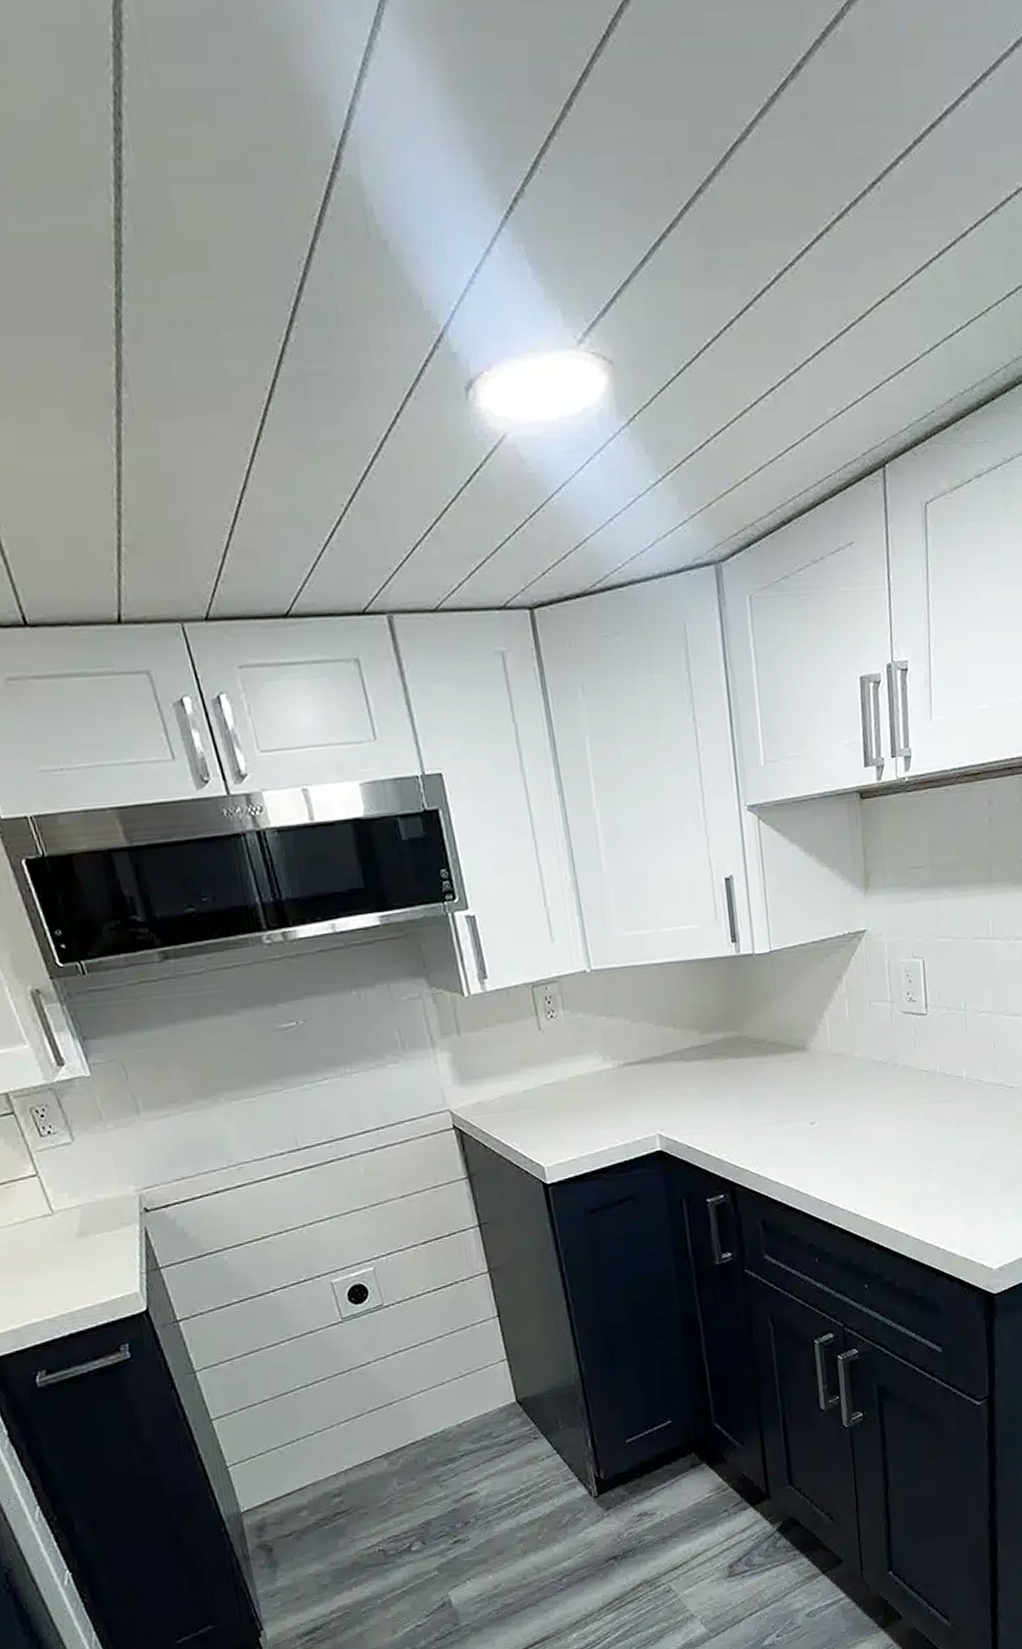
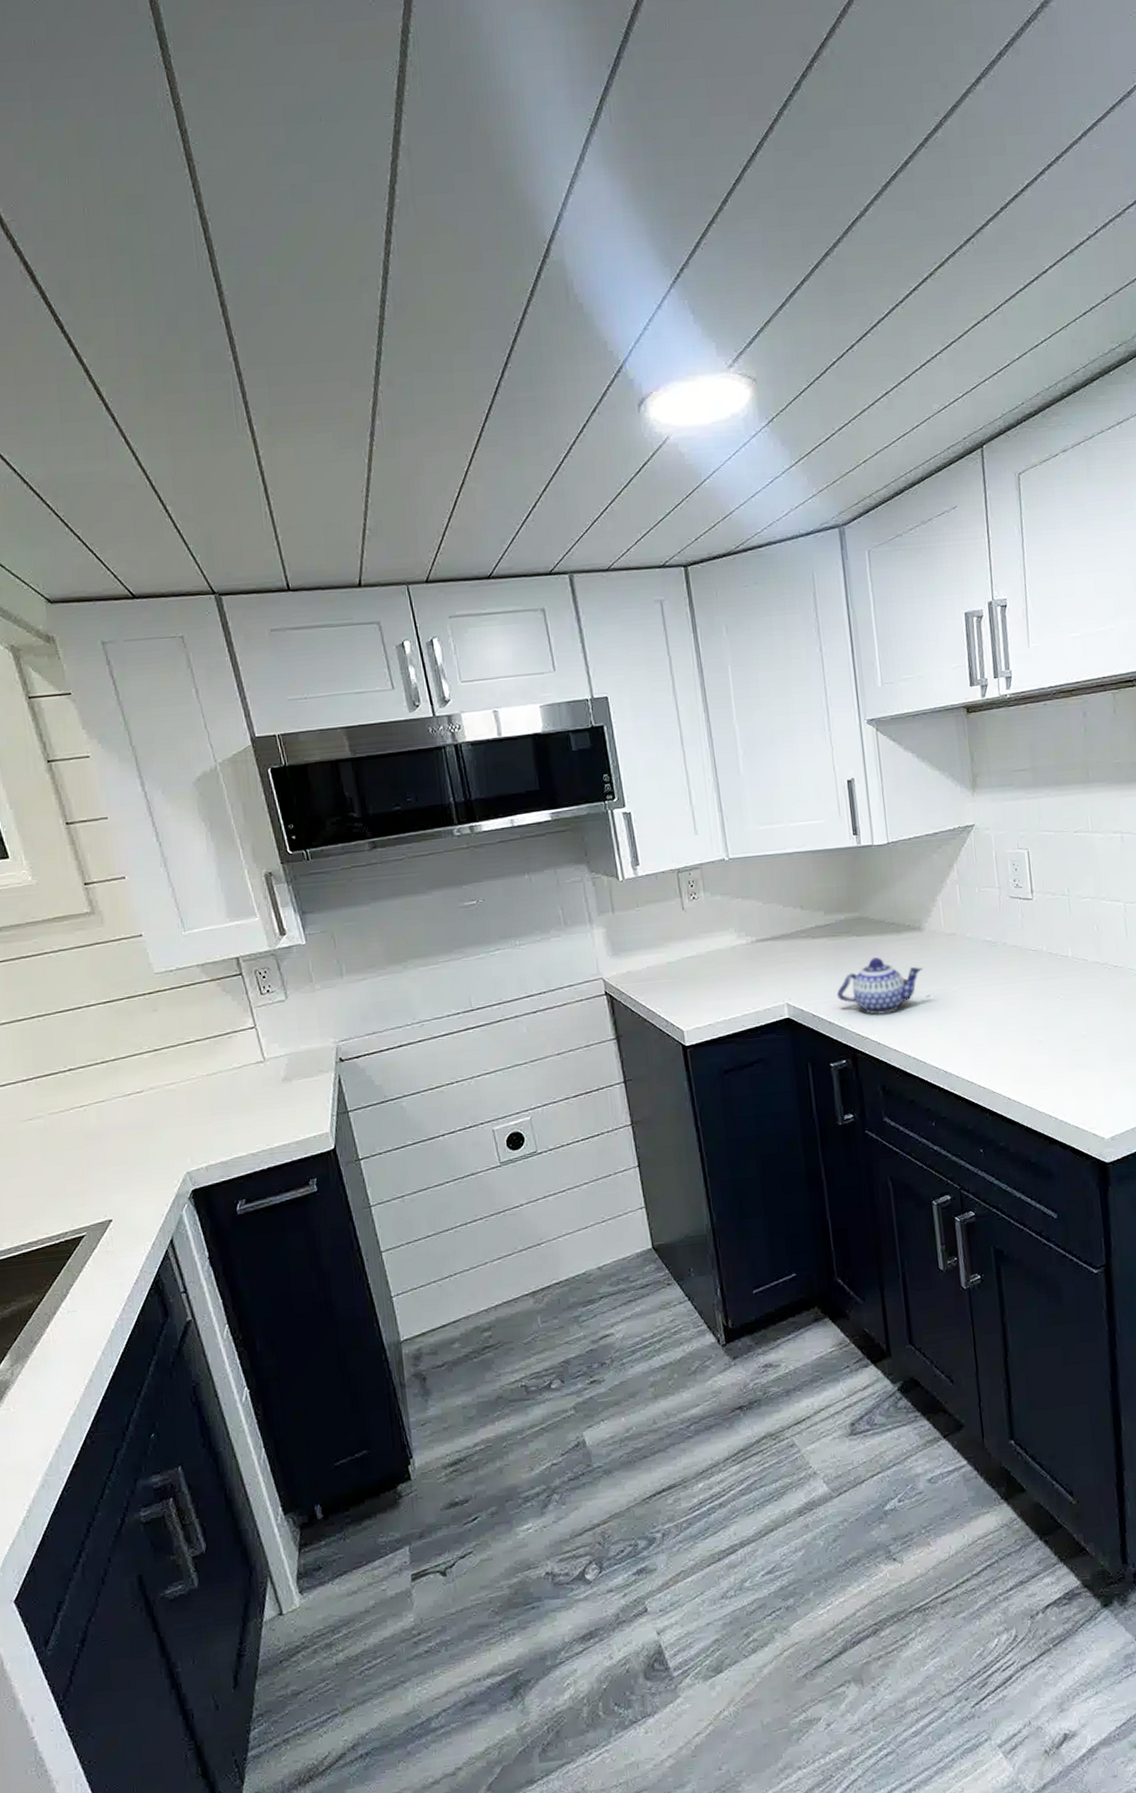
teapot: none [713,1080,809,1145] -> present [836,956,924,1015]

